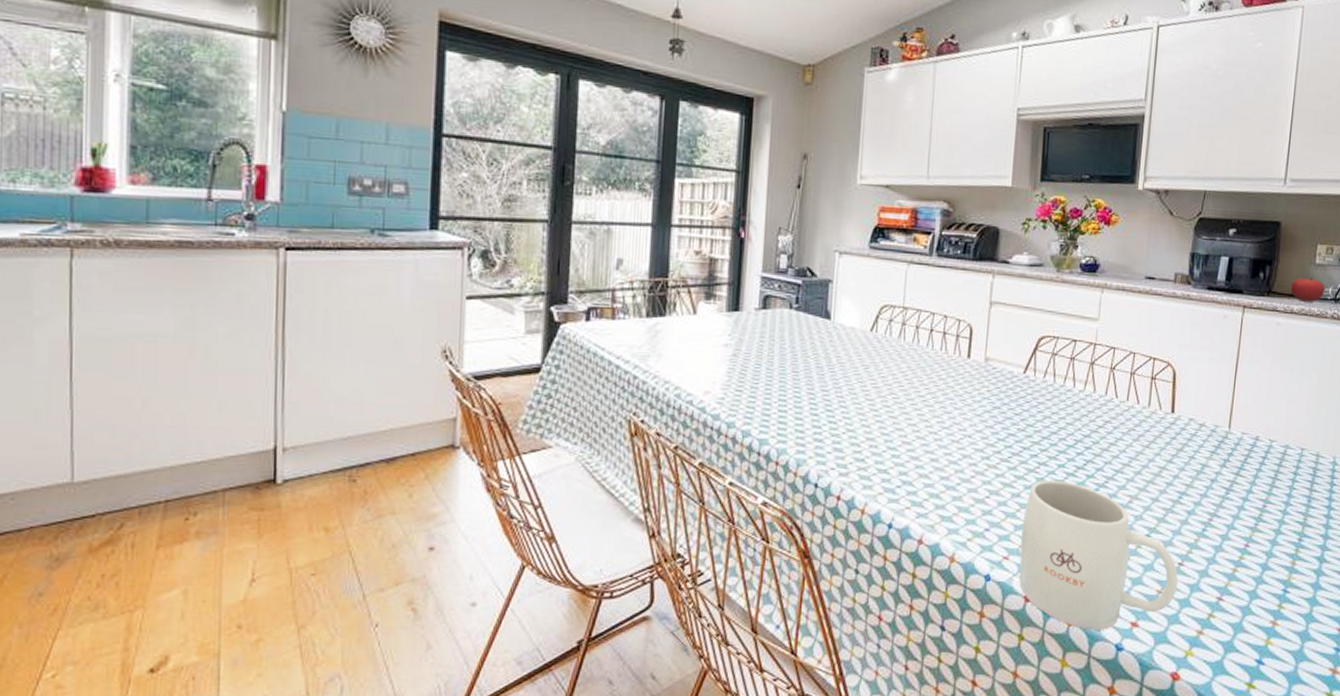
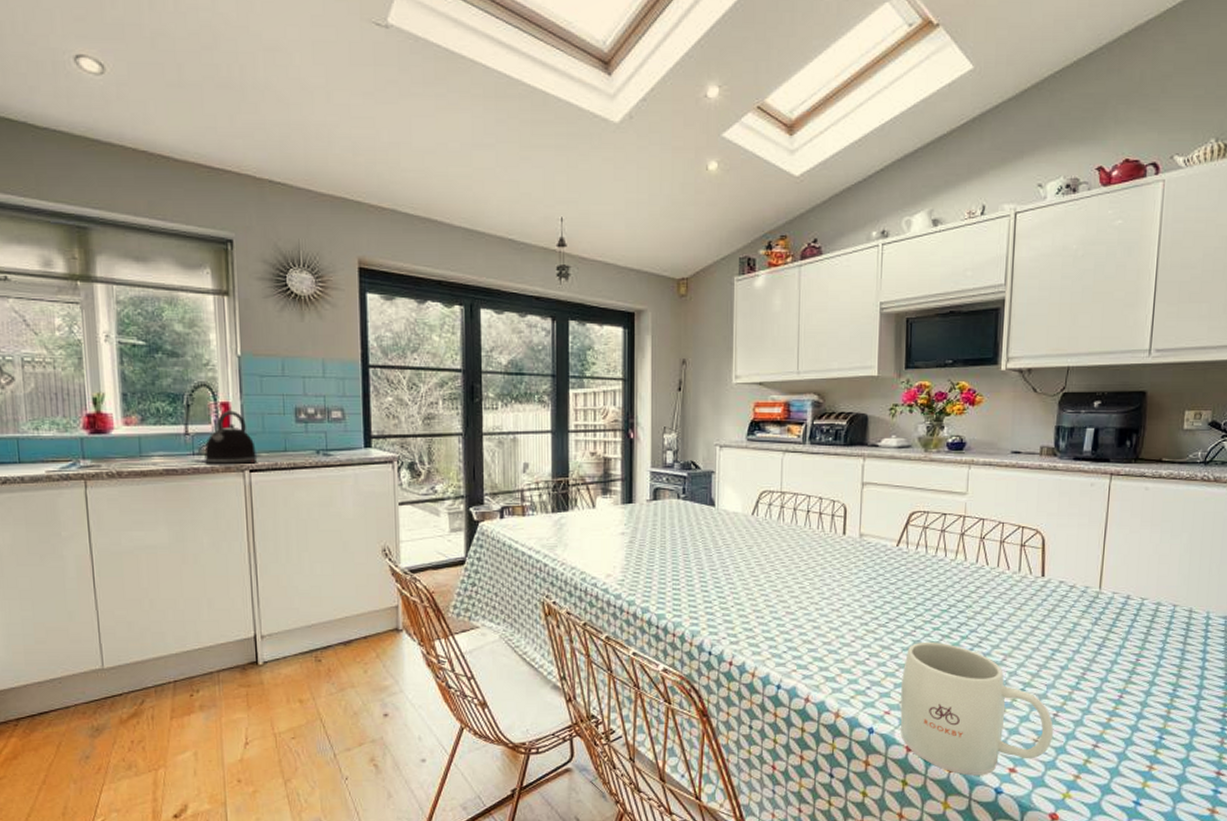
kettle: none [228,175,297,242] -> present [203,410,258,467]
fruit: present [1290,277,1325,302] -> none [1158,442,1194,466]

